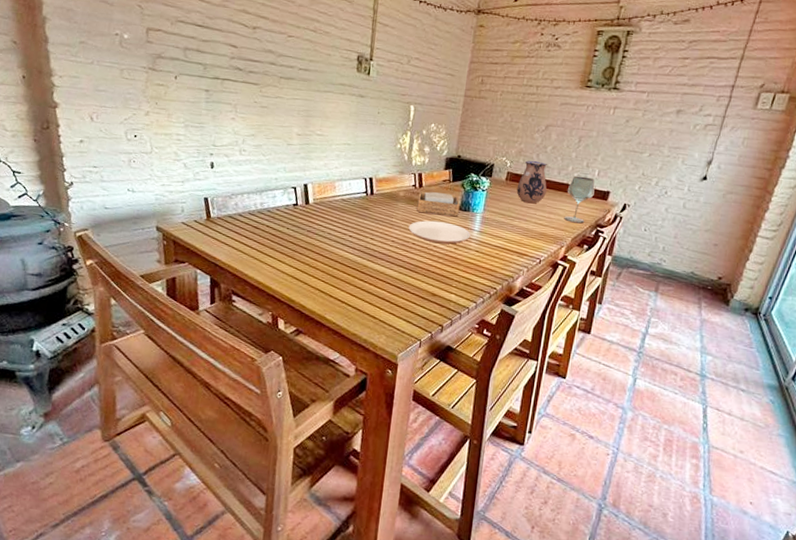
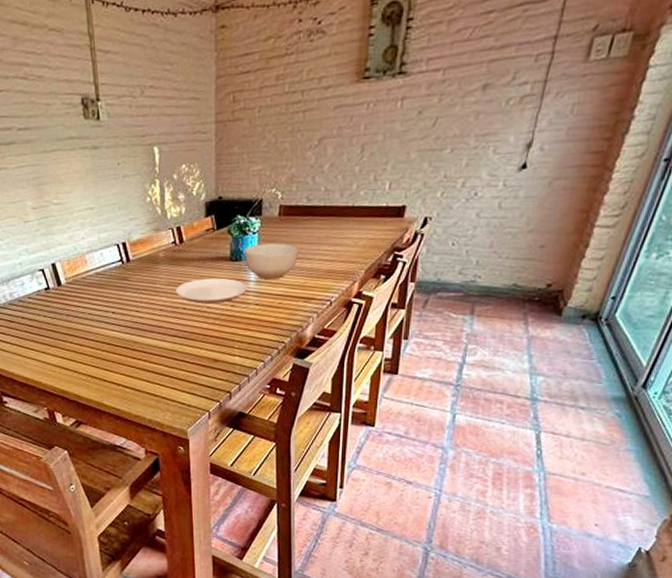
napkin holder: present [416,191,460,217] -> none [180,244,230,272]
bowl: none [472,200,519,233] -> present [245,243,299,280]
ceramic pitcher: present [516,161,547,204] -> none [293,185,329,238]
wine glass: present [564,175,595,224] -> none [353,193,387,252]

